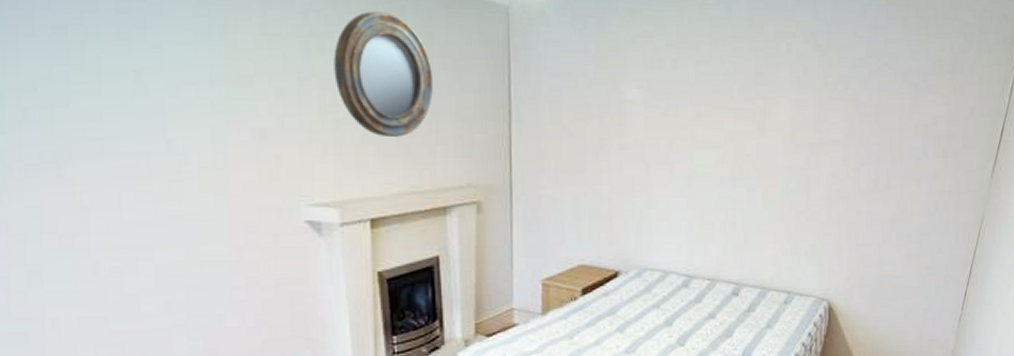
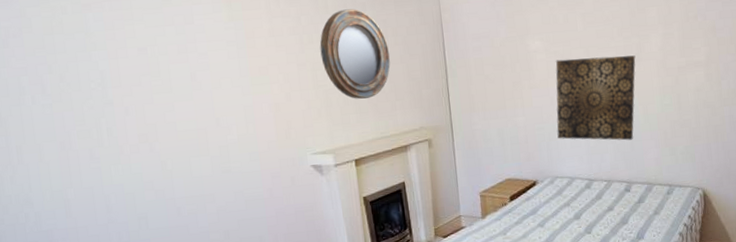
wall art: none [651,116,759,230] -> present [555,55,636,141]

